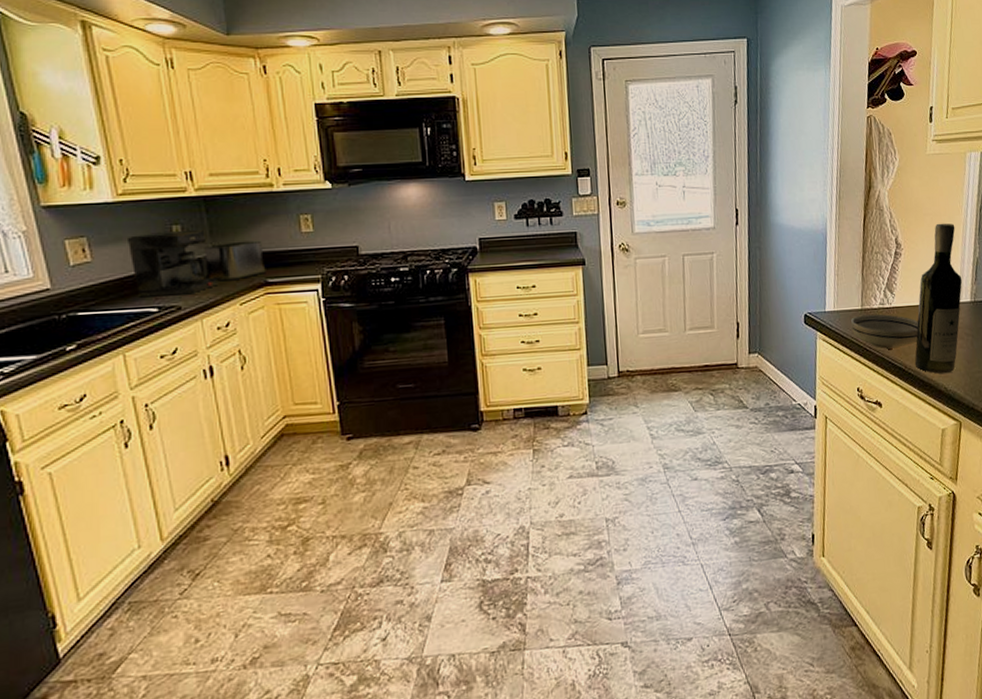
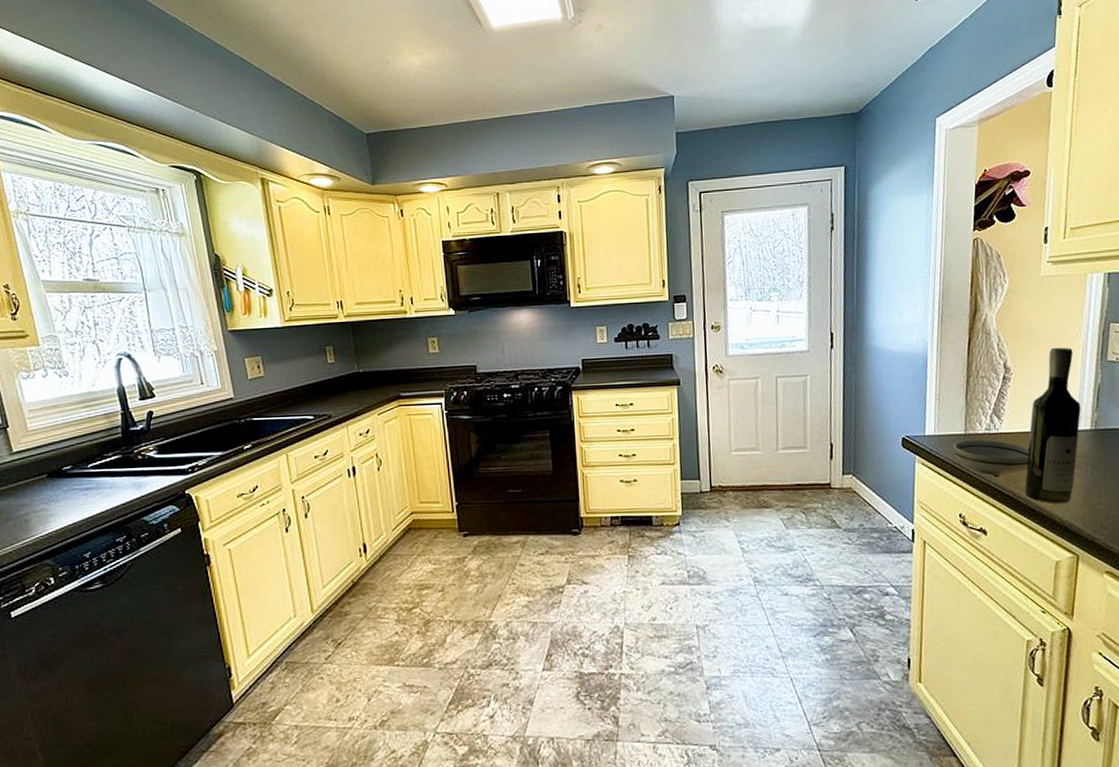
coffee maker: present [128,229,219,296] -> none [292,350,362,406]
toaster: present [204,240,266,282] -> none [350,359,400,395]

